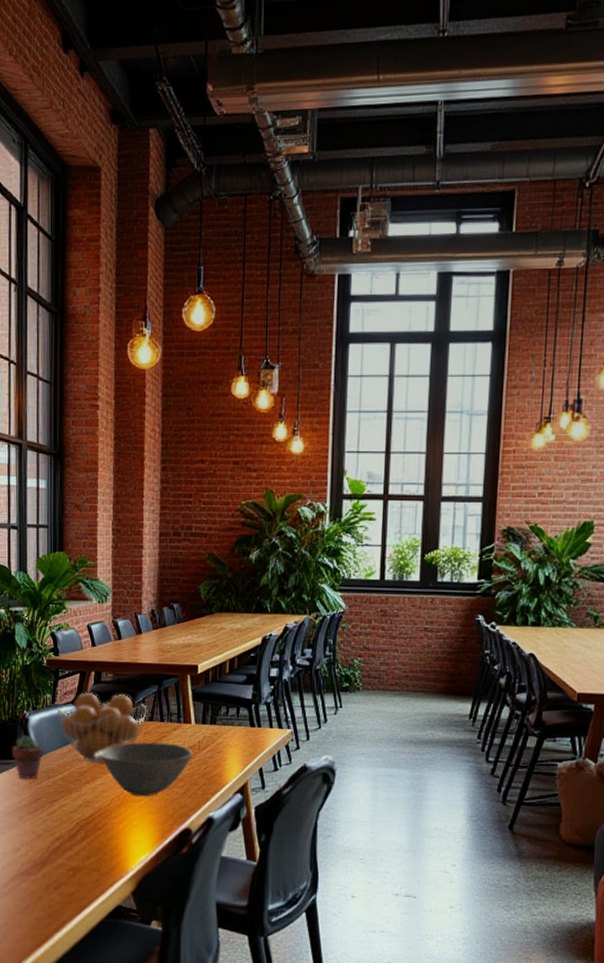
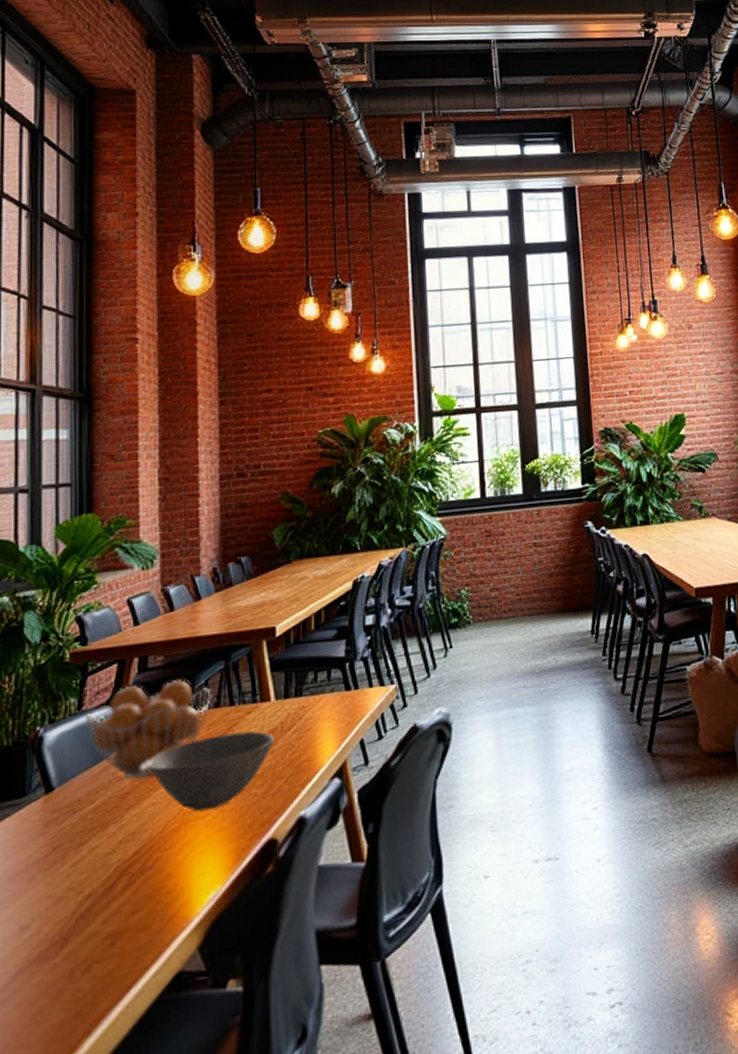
potted succulent: present [11,736,44,780] -> none [17,760,67,823]

